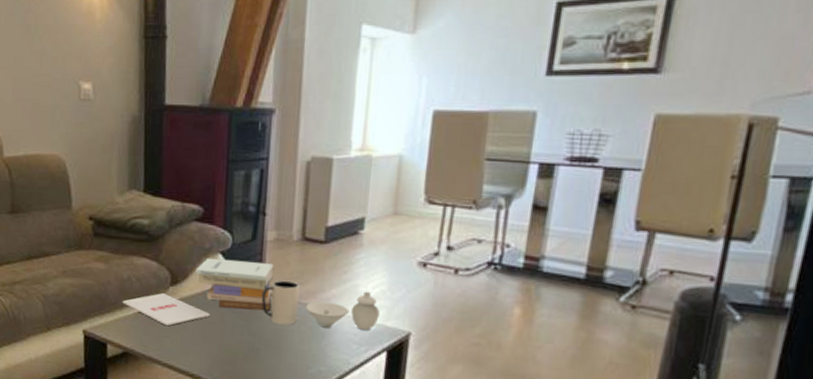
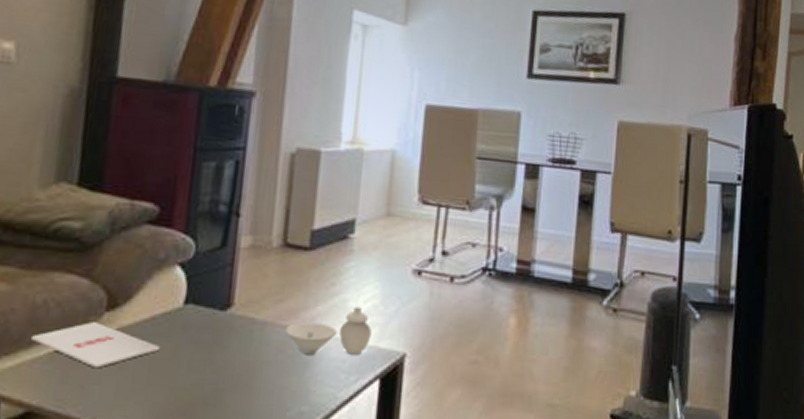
books: present [195,257,274,311] -> none [142,271,248,338]
mug: present [261,280,300,326] -> none [229,297,279,355]

